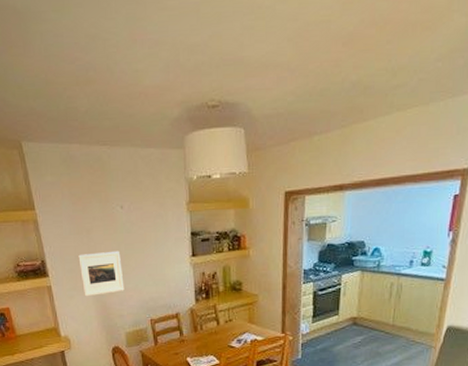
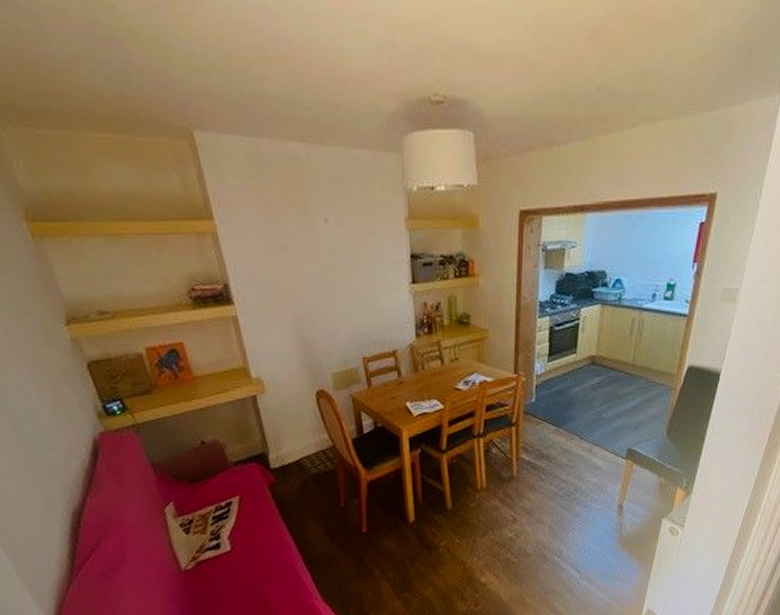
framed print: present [78,250,125,297] -> none [271,274,331,330]

